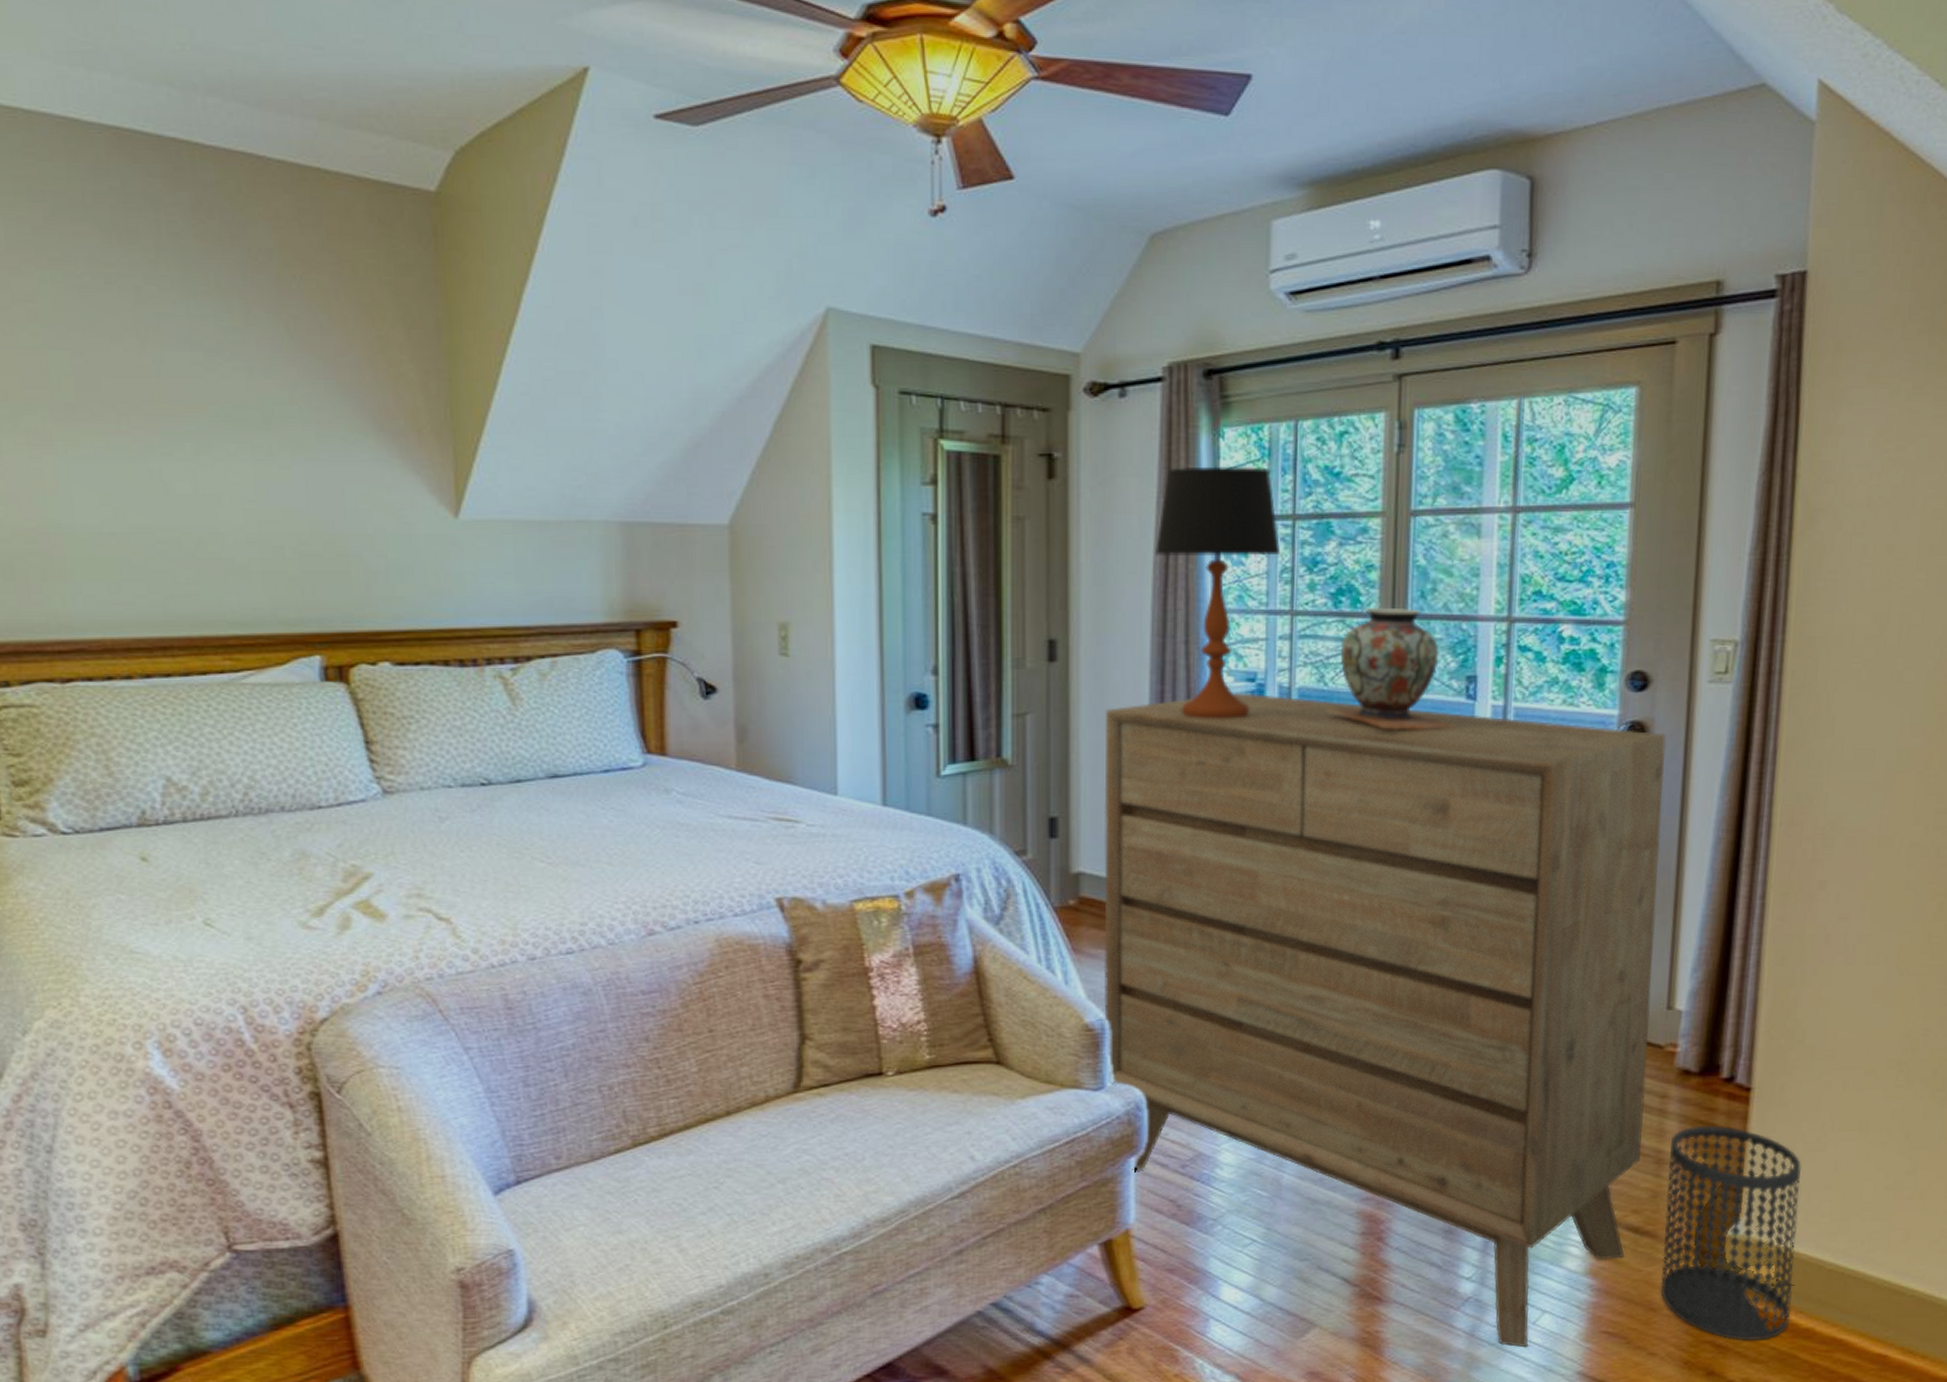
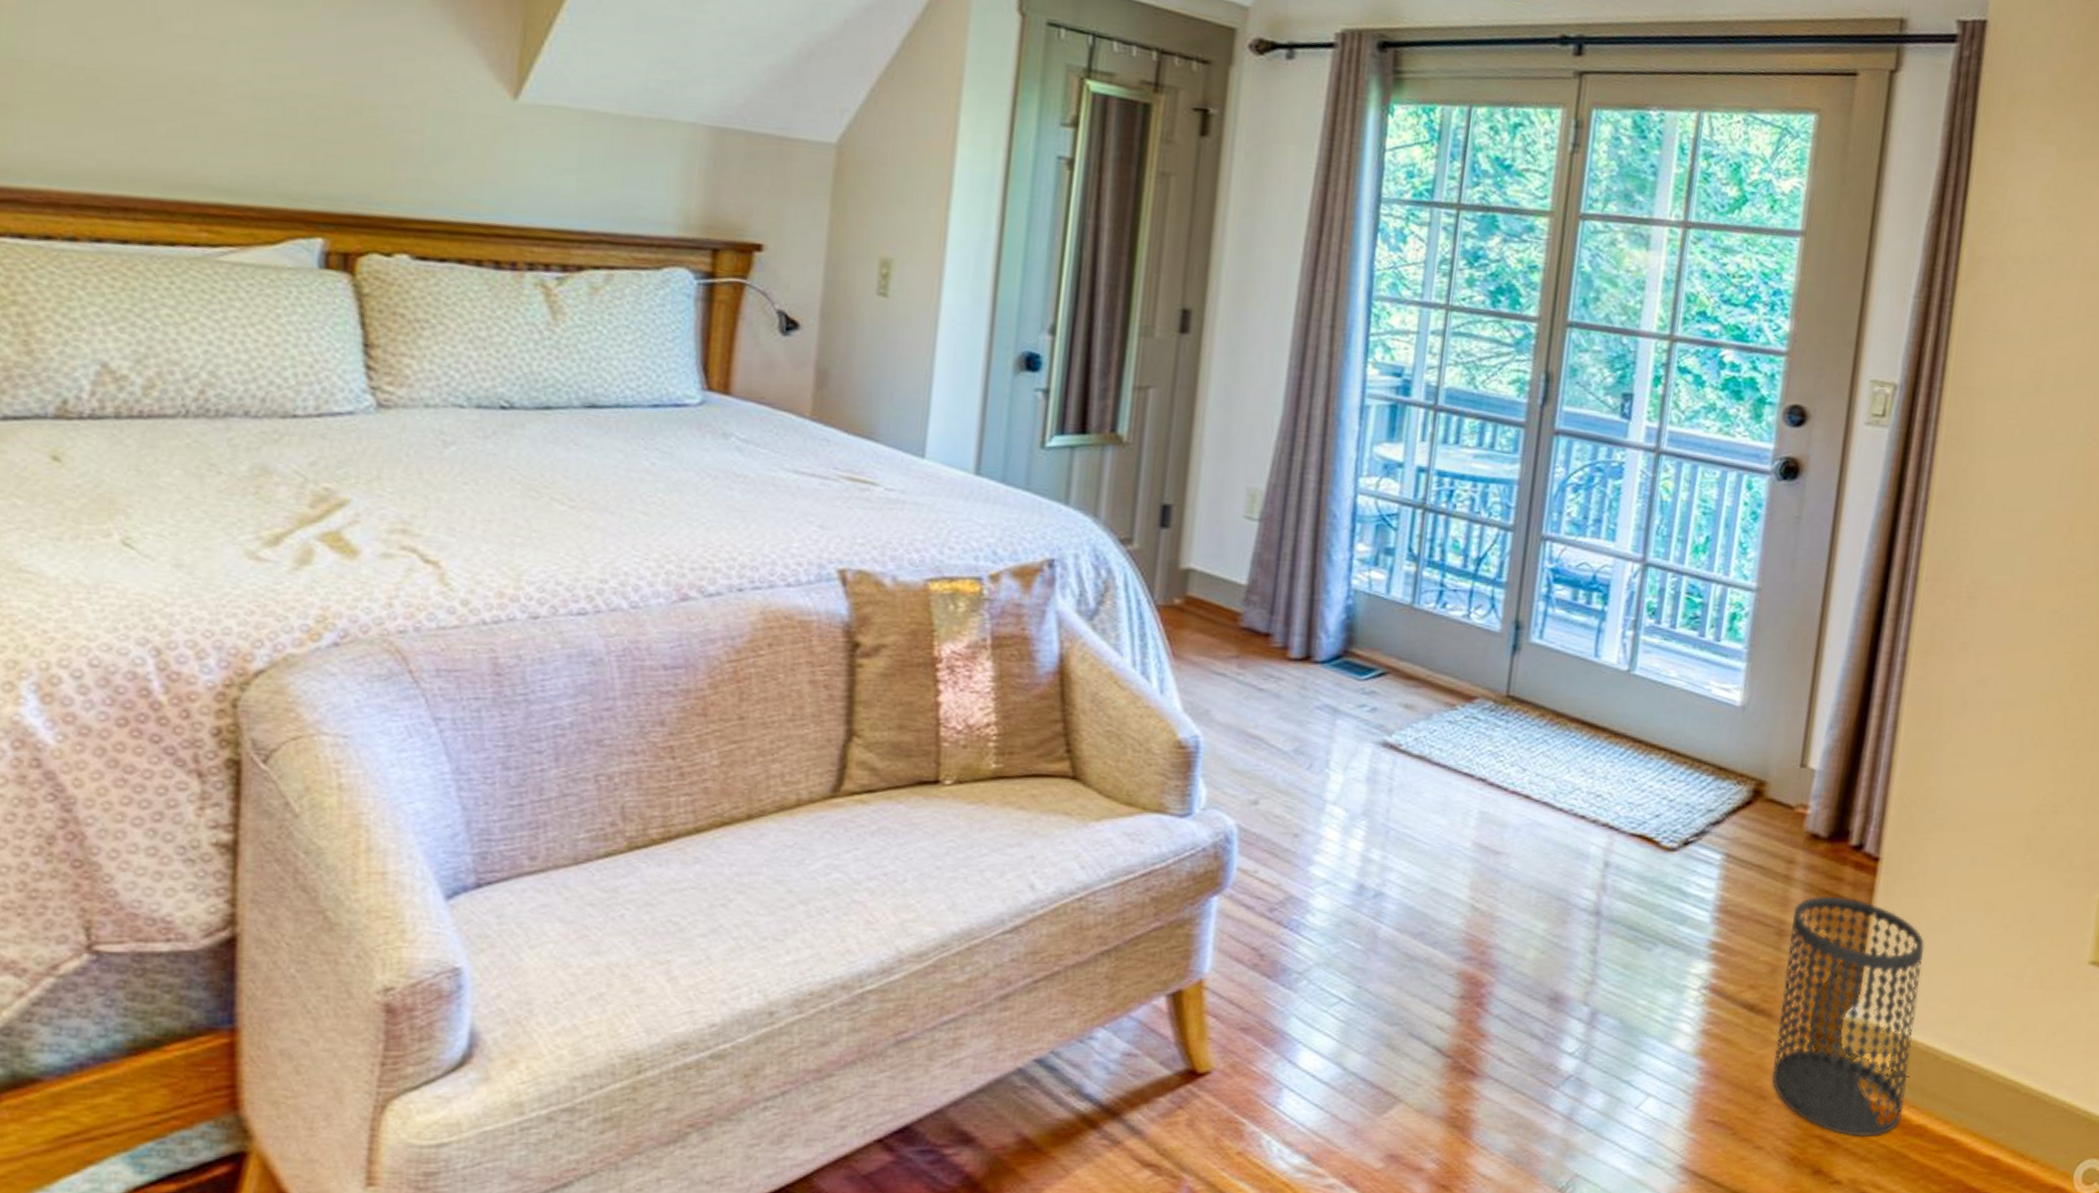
dresser: present [1103,693,1666,1348] -> none [1199,387,1820,1135]
table lamp: present [1154,466,1281,719] -> none [1307,140,1442,415]
decorative vase: present [1325,607,1457,730] -> none [1473,309,1608,448]

